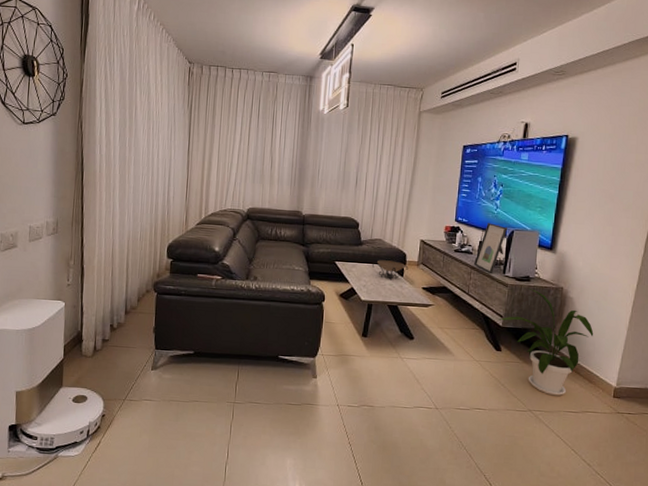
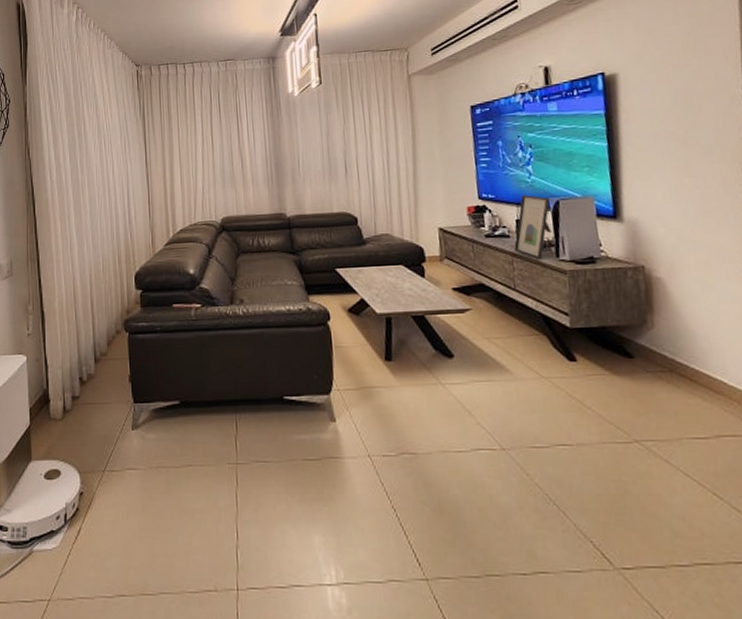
decorative bowl: present [371,260,409,280] -> none [381,258,430,284]
house plant: present [497,288,594,396] -> none [562,272,705,418]

